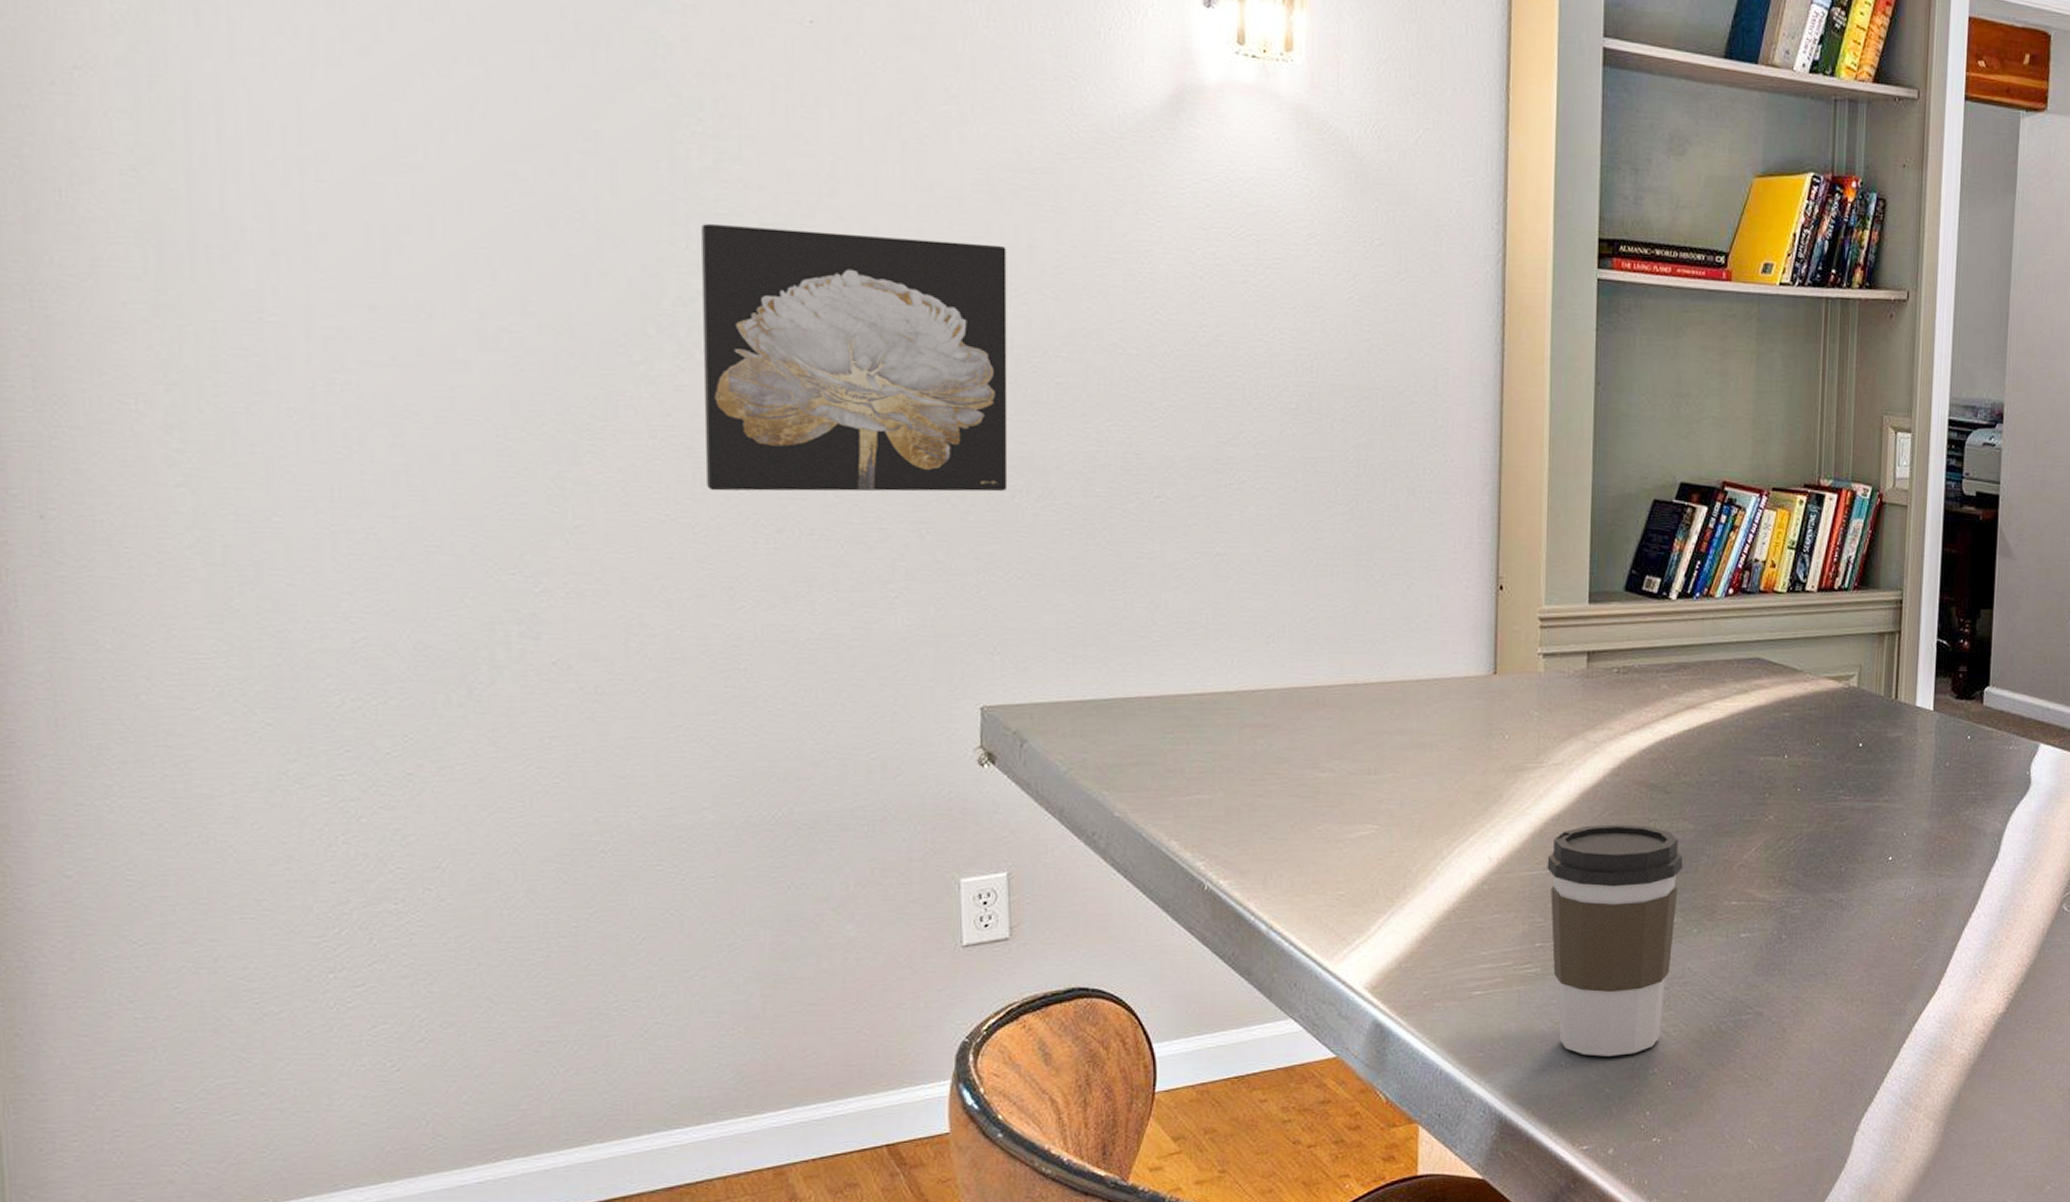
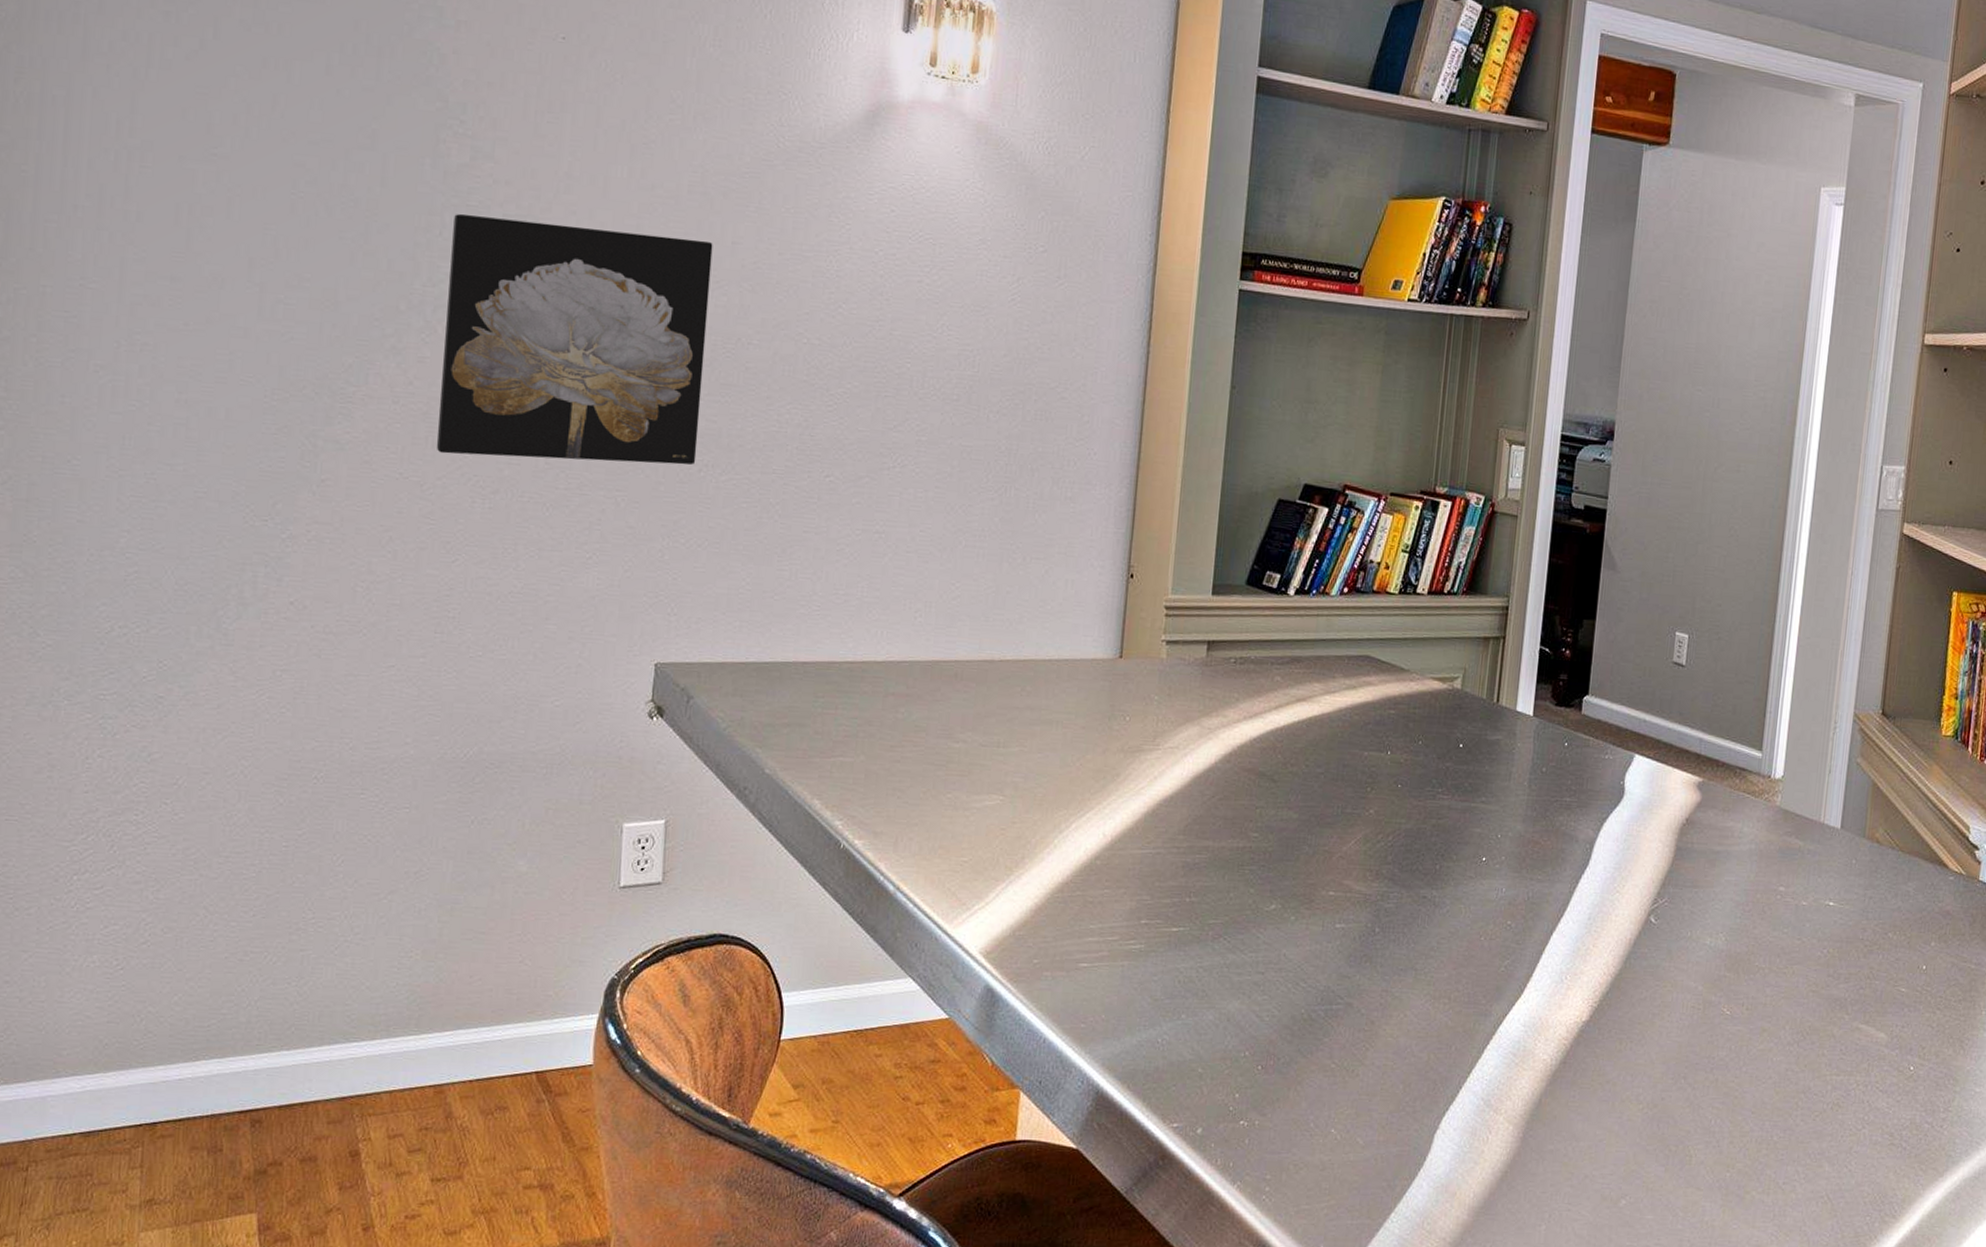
coffee cup: present [1547,824,1684,1057] -> none [1156,808,1286,1037]

